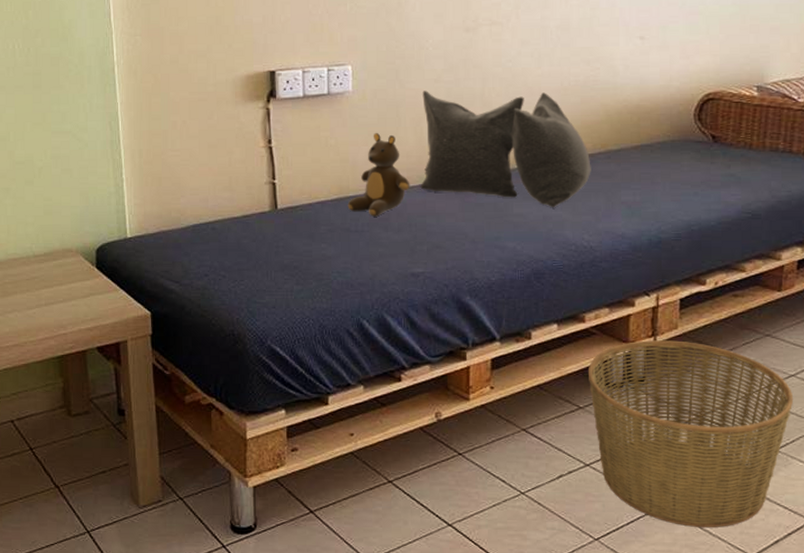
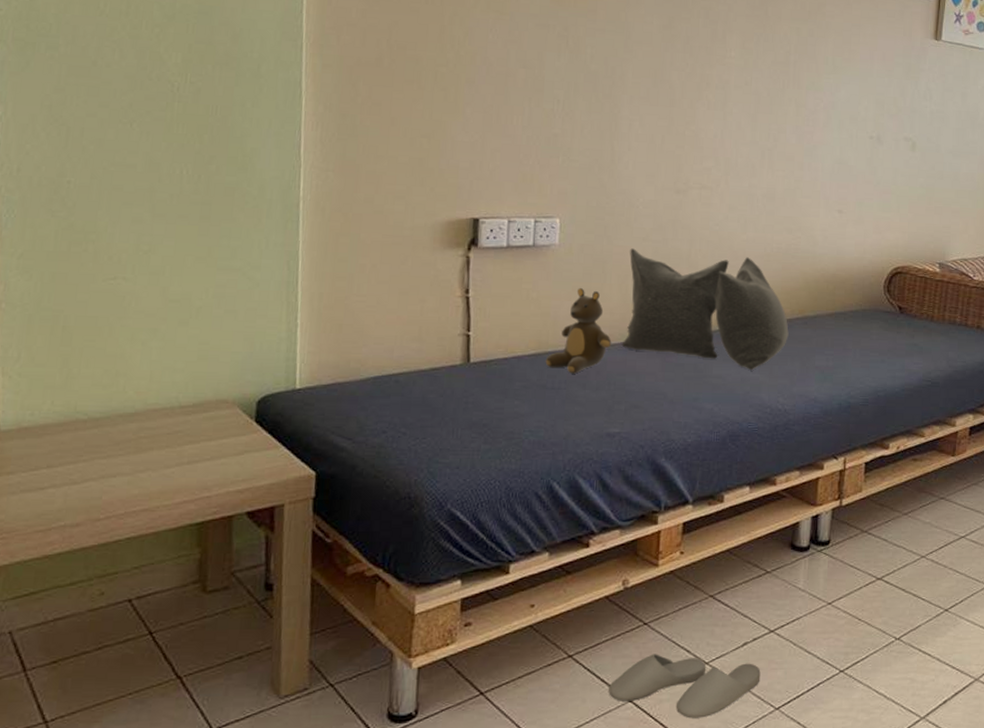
slippers: none [429,482,578,544] -> present [609,654,761,719]
basket: present [587,340,794,527] -> none [776,503,963,691]

